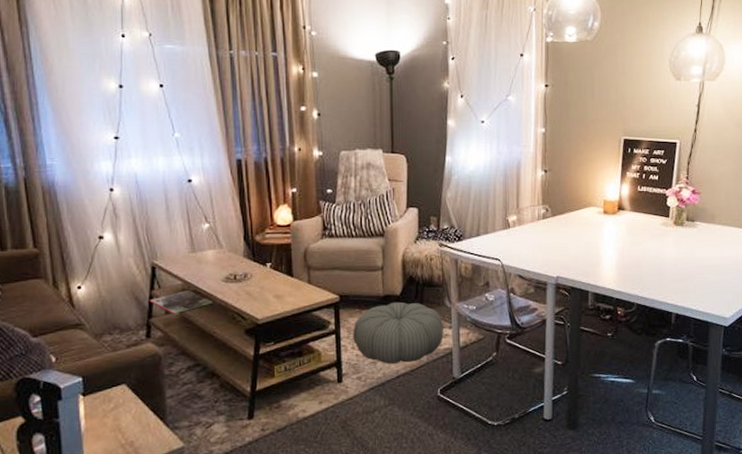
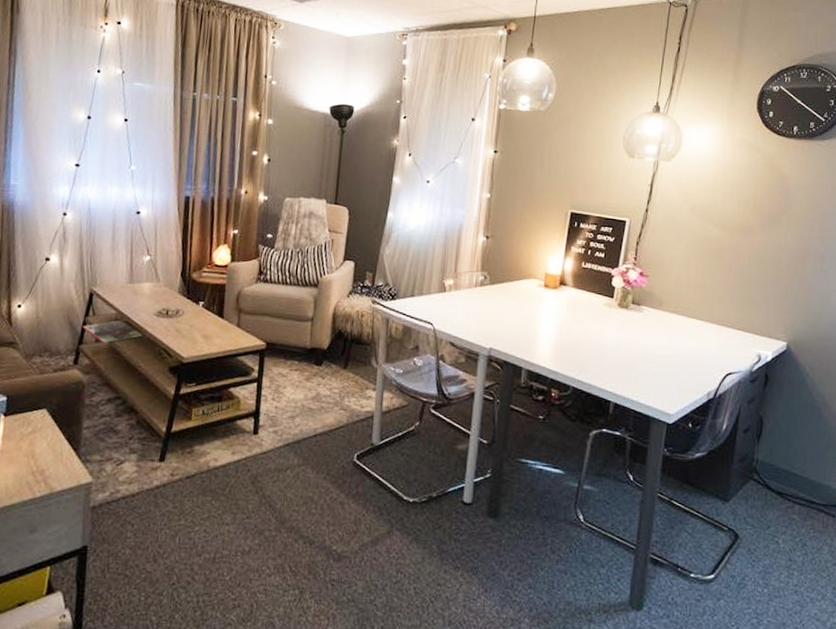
pouf: present [353,301,443,364] -> none [274,355,367,422]

